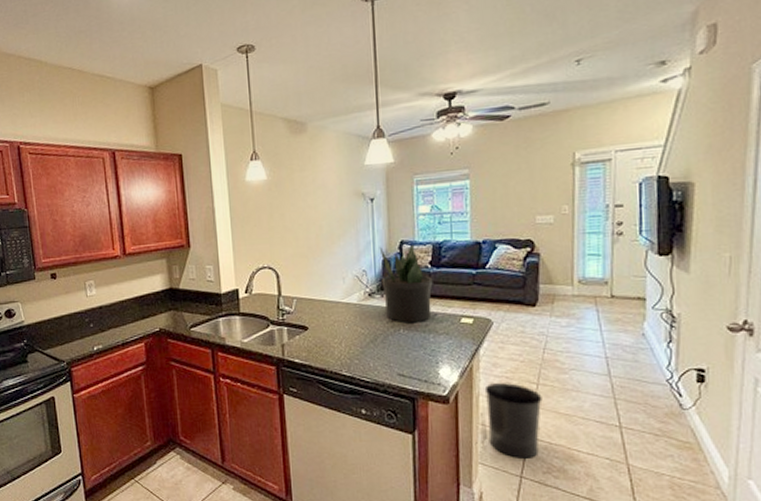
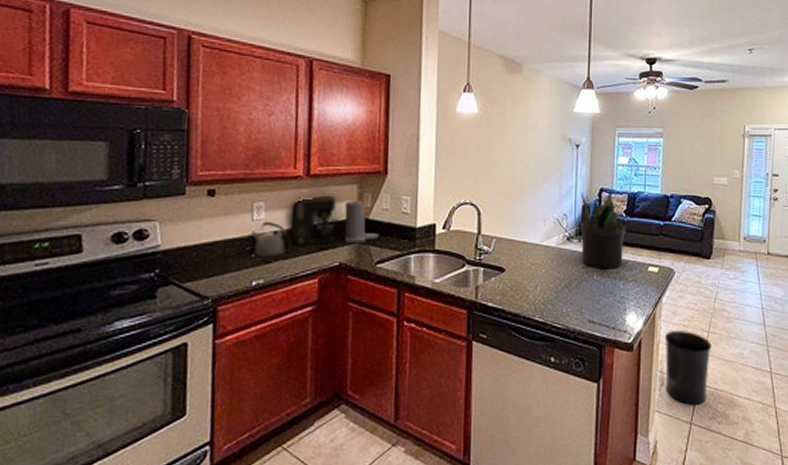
kettle: none [87,296,120,328] -> present [251,221,291,258]
coffee maker: none [115,270,157,317] -> present [290,195,341,247]
paper towel: none [158,272,190,311] -> present [343,200,379,243]

